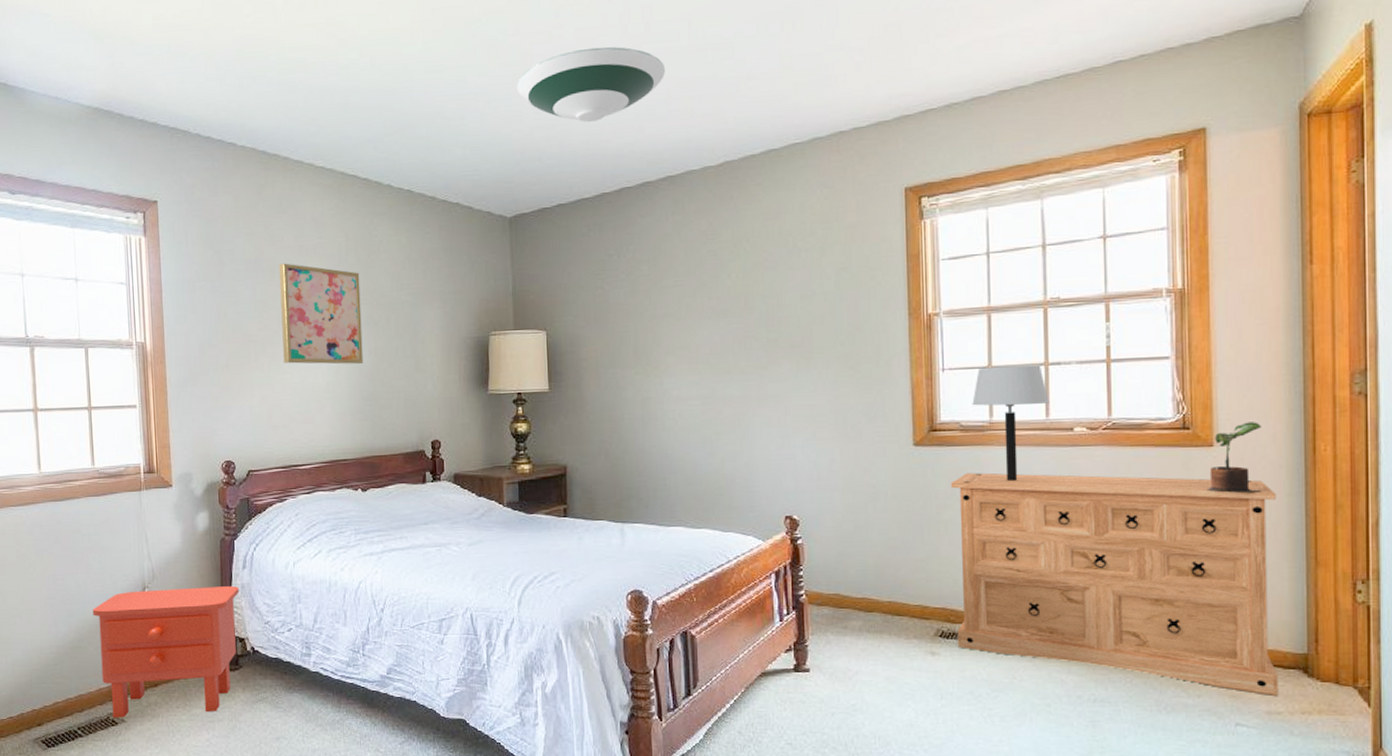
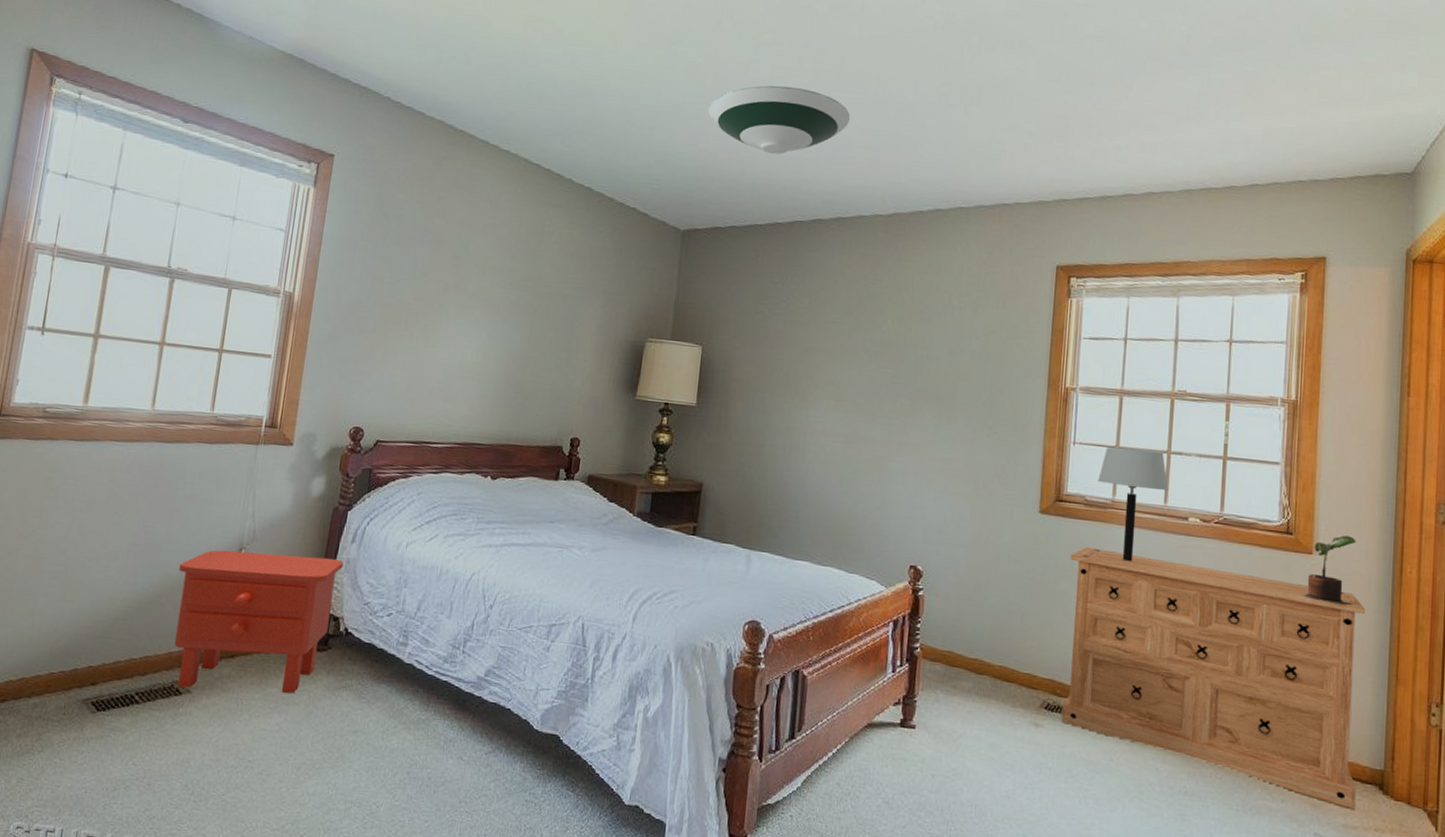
wall art: present [279,263,364,365] -> none [434,237,526,349]

